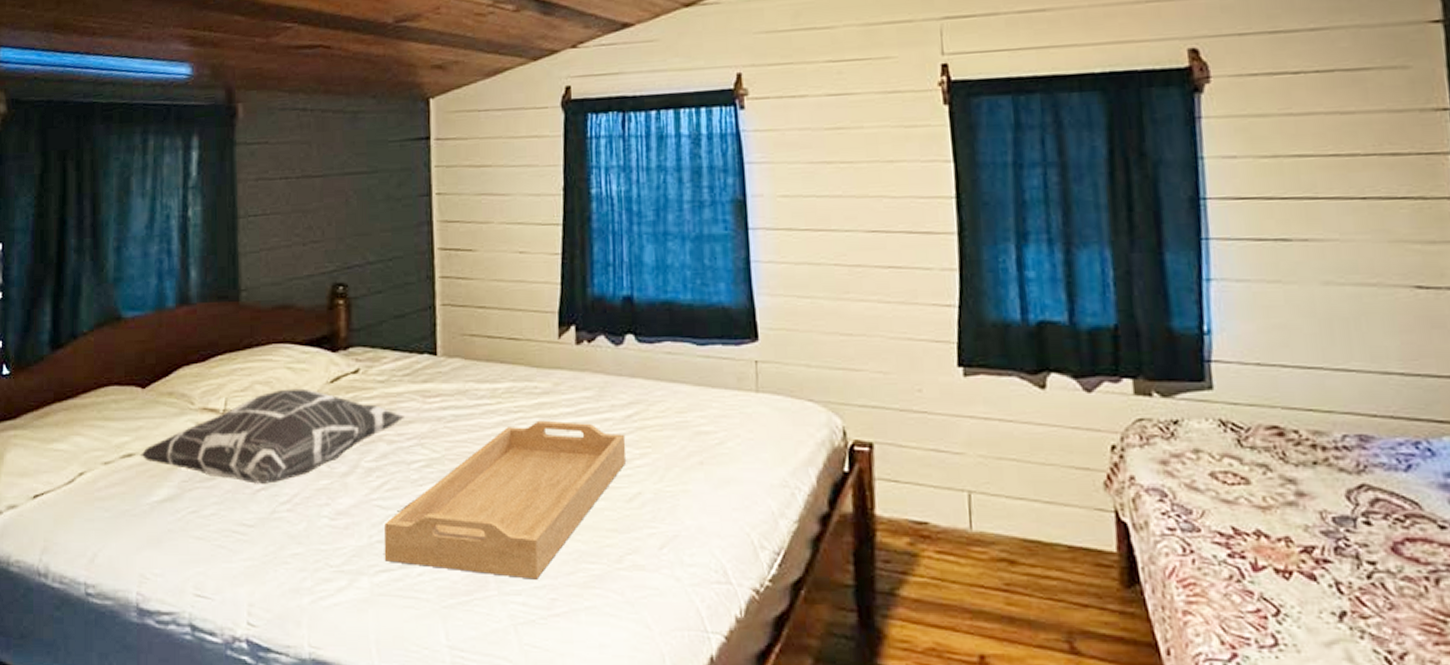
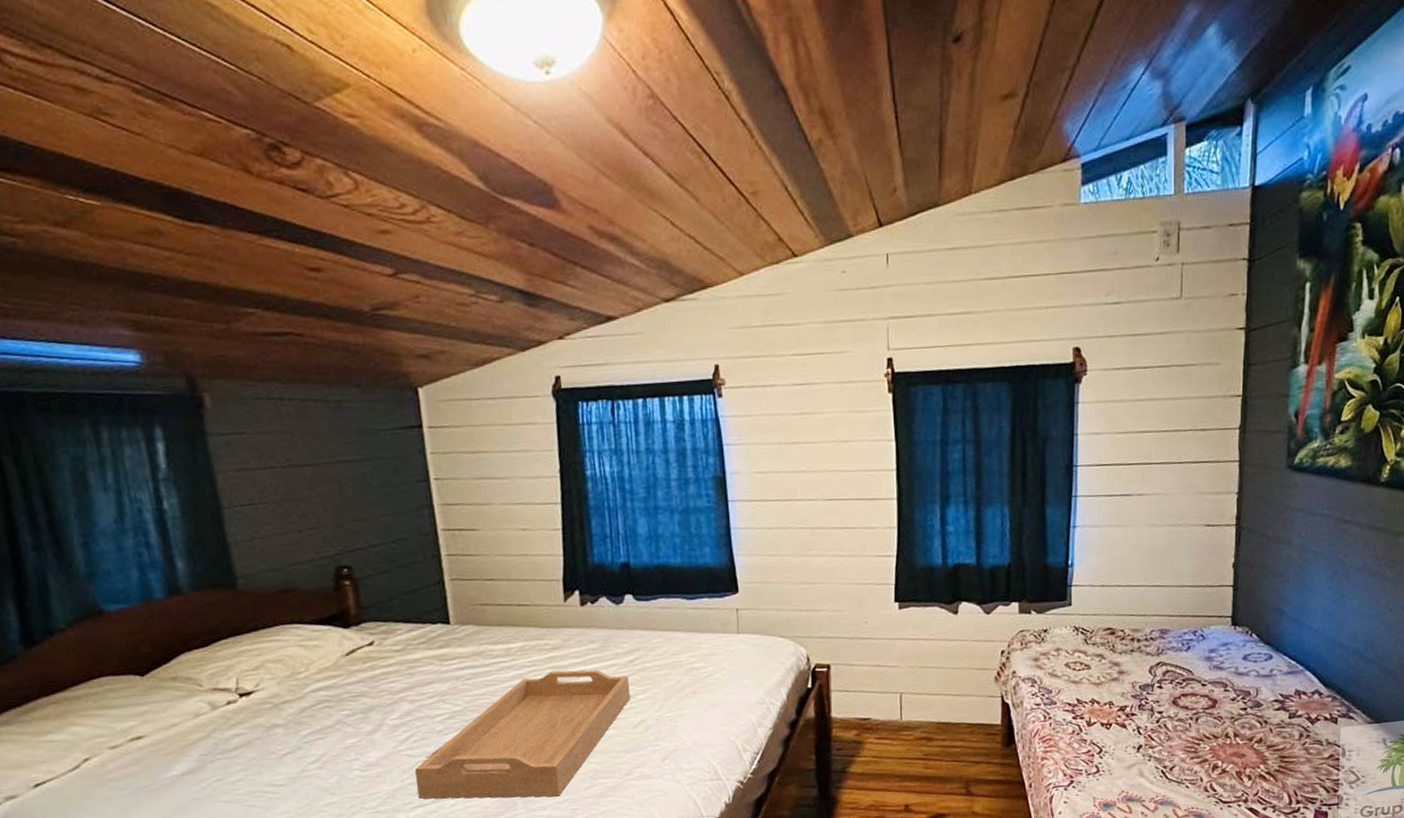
decorative pillow: present [139,388,404,484] -> none [149,662,424,750]

